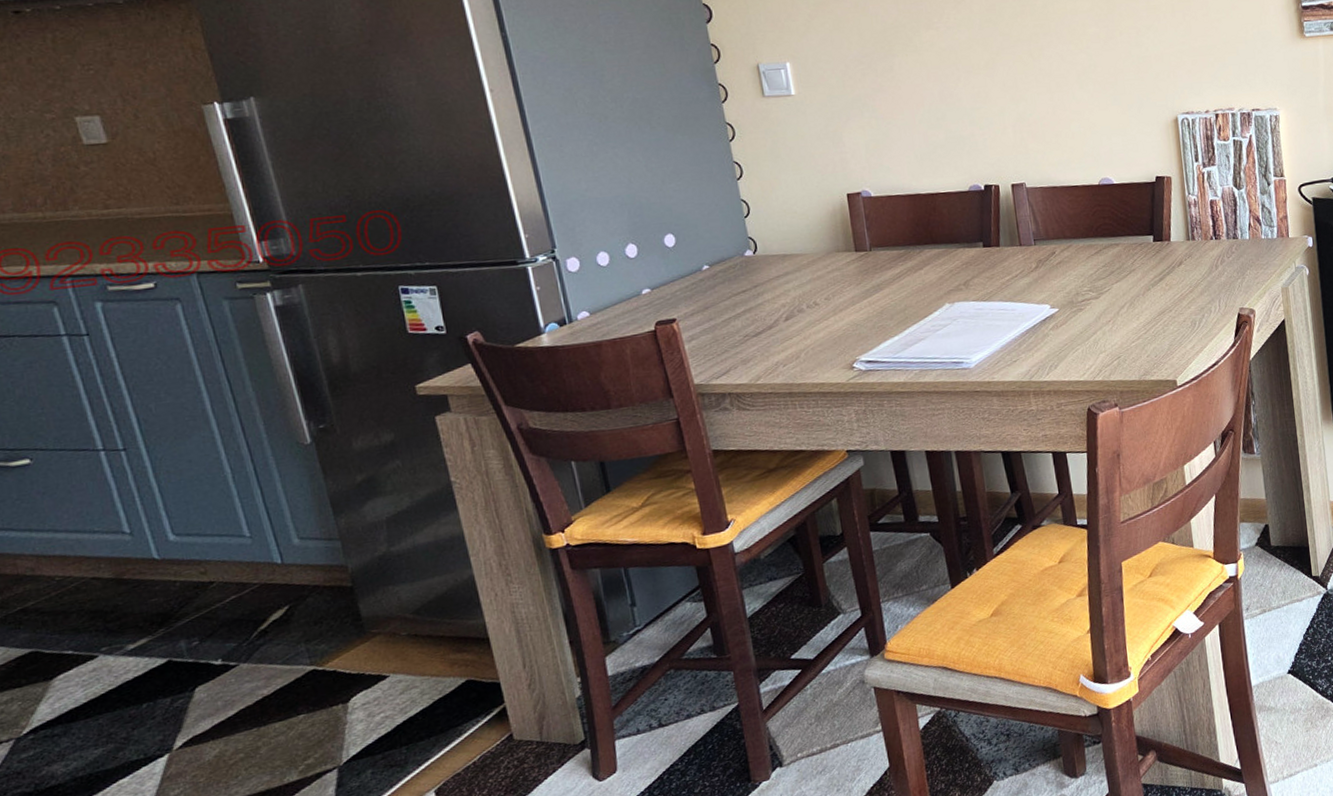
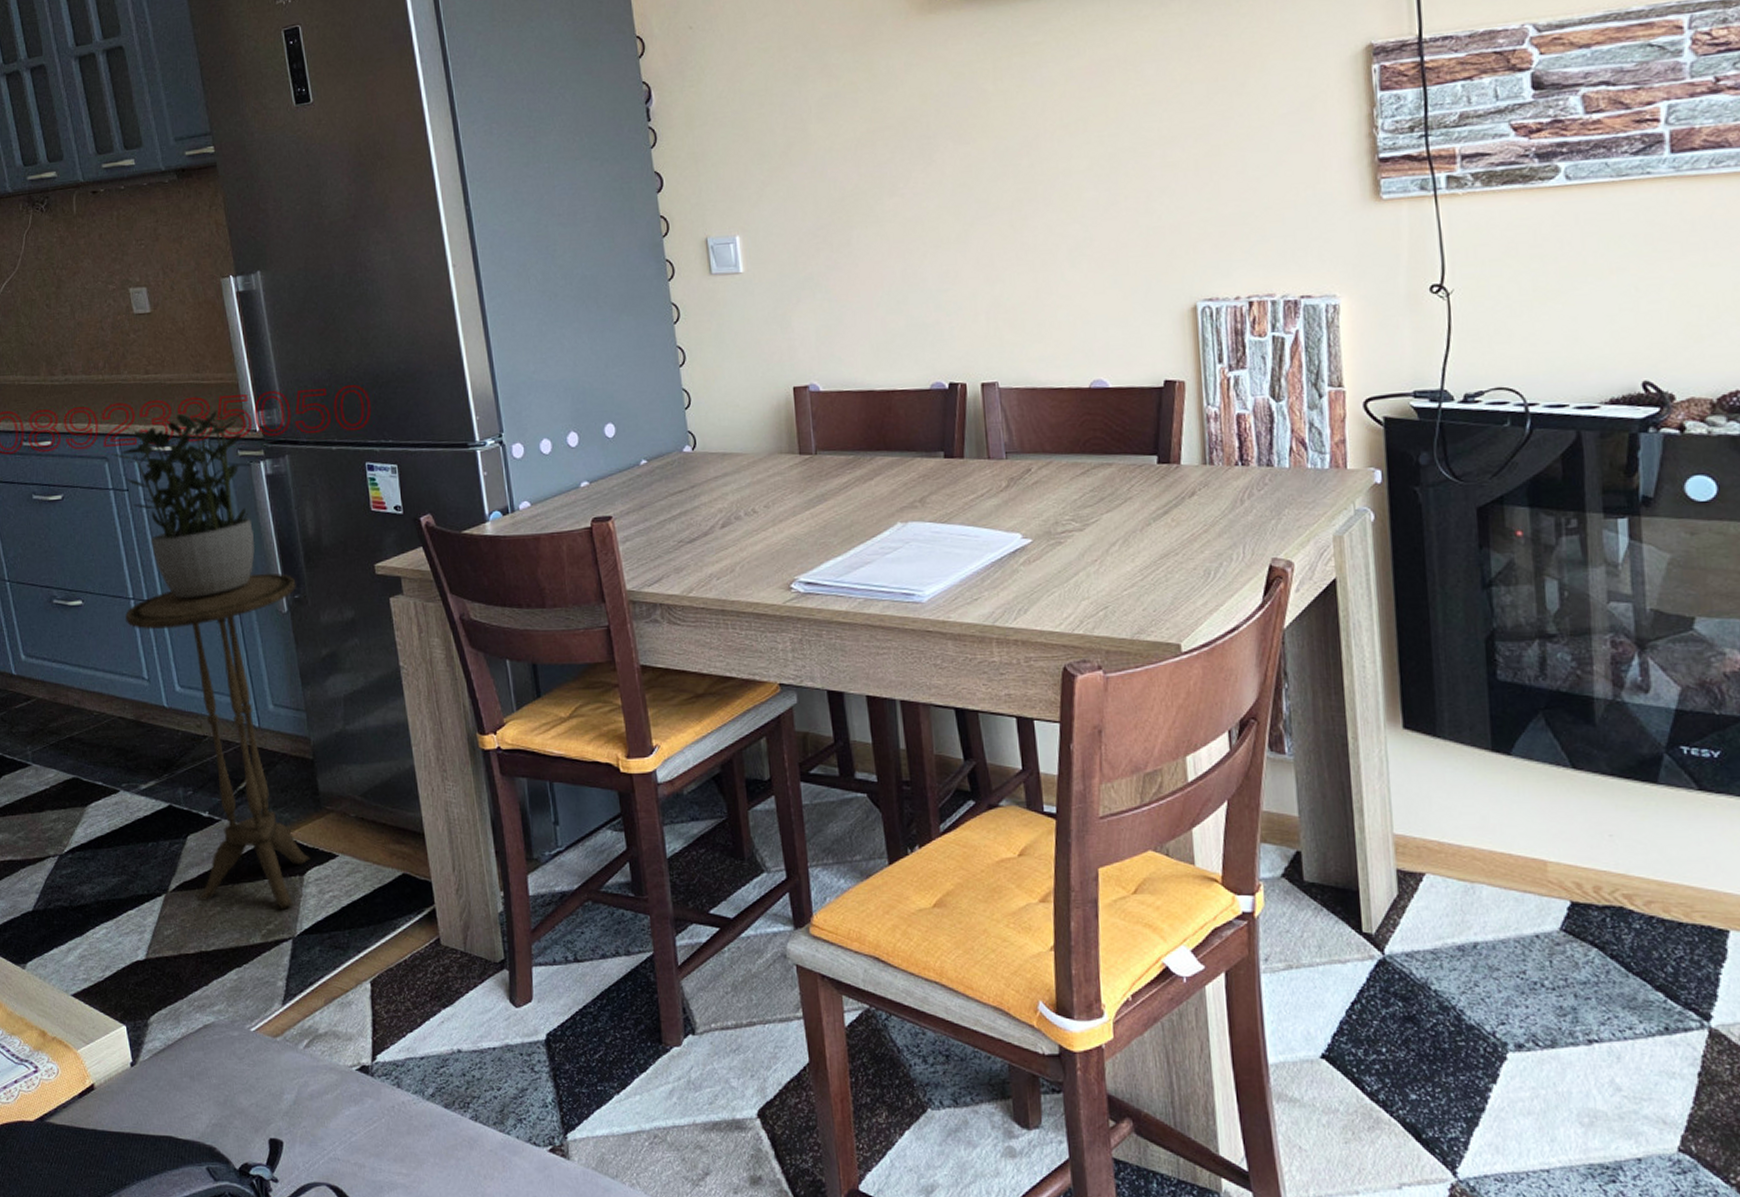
potted plant: none [62,236,266,443] -> present [111,402,255,598]
side table: none [93,405,355,754] -> present [125,573,310,910]

